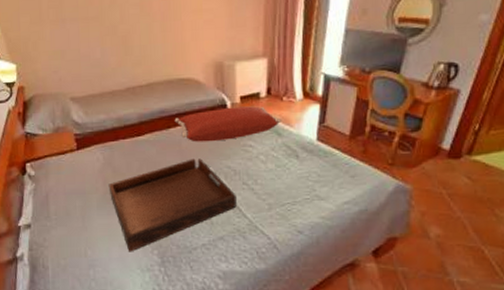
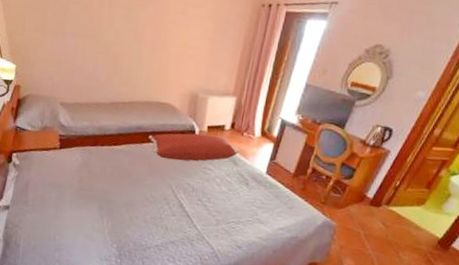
serving tray: present [108,158,237,252] -> none [82,172,191,243]

